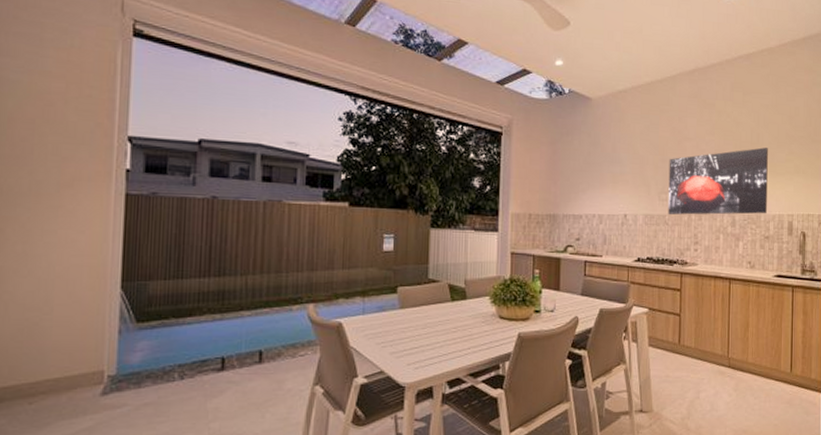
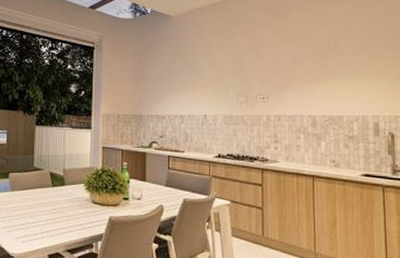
wall art: present [668,147,768,215] -> none [246,53,349,116]

